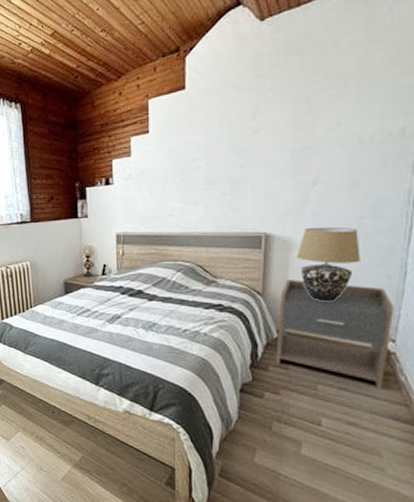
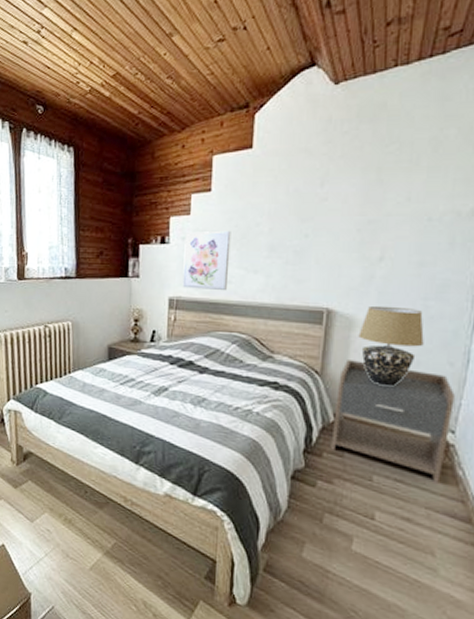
wall art: none [127,168,170,224] -> present [182,230,231,291]

